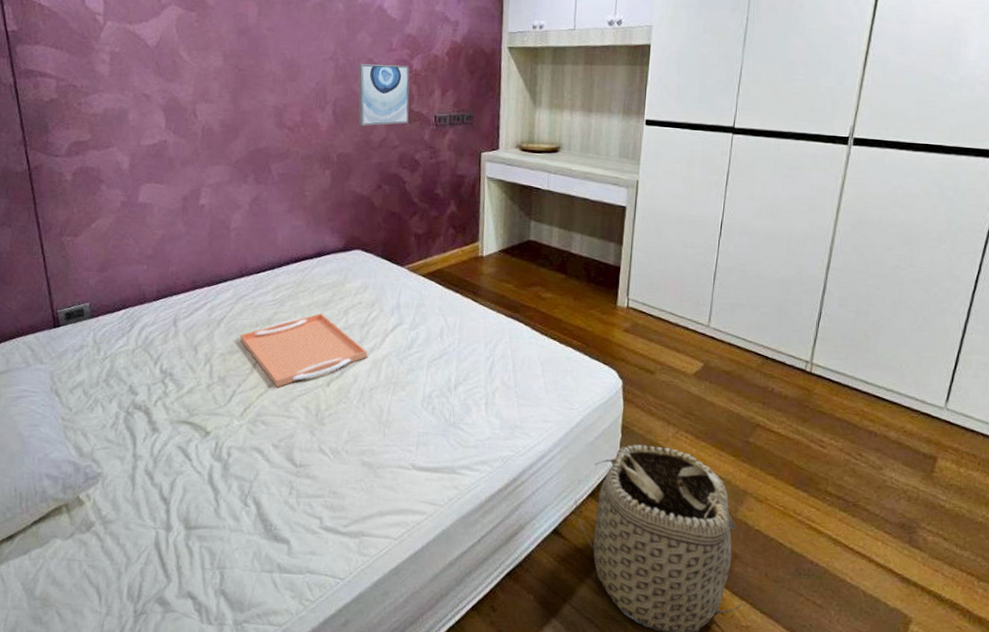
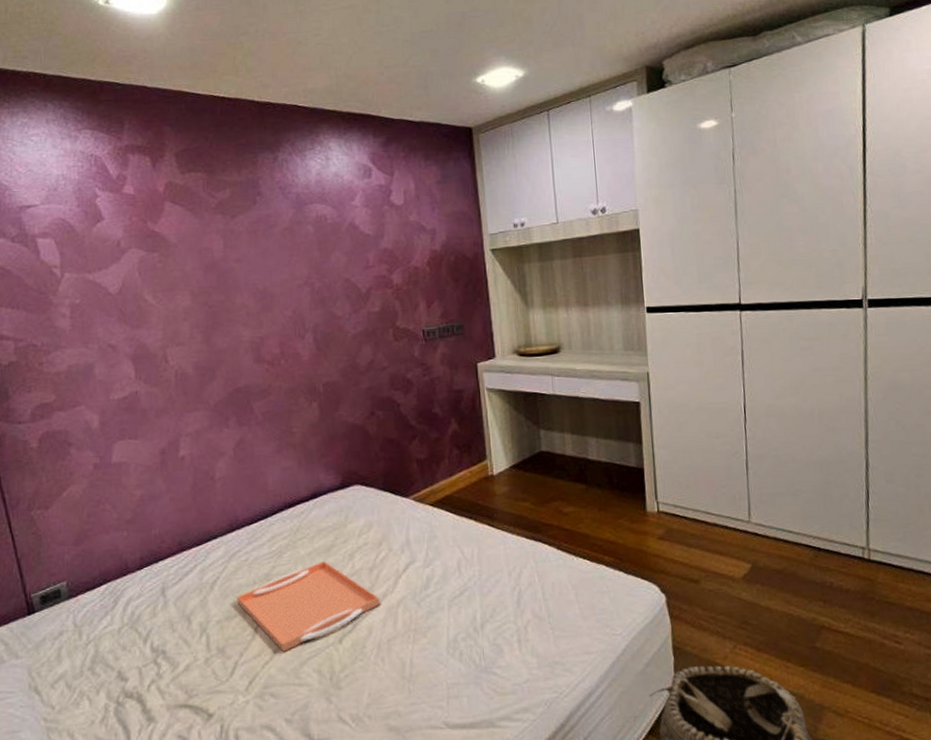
wall art: present [358,64,410,126] -> none [335,281,396,351]

